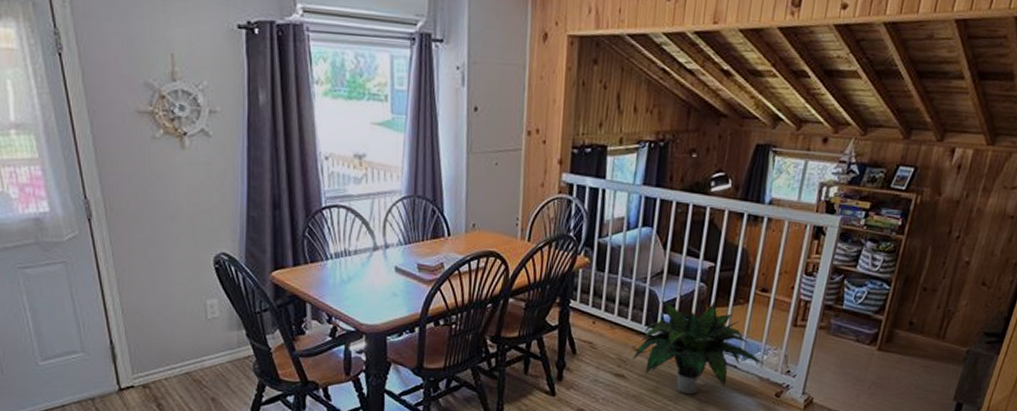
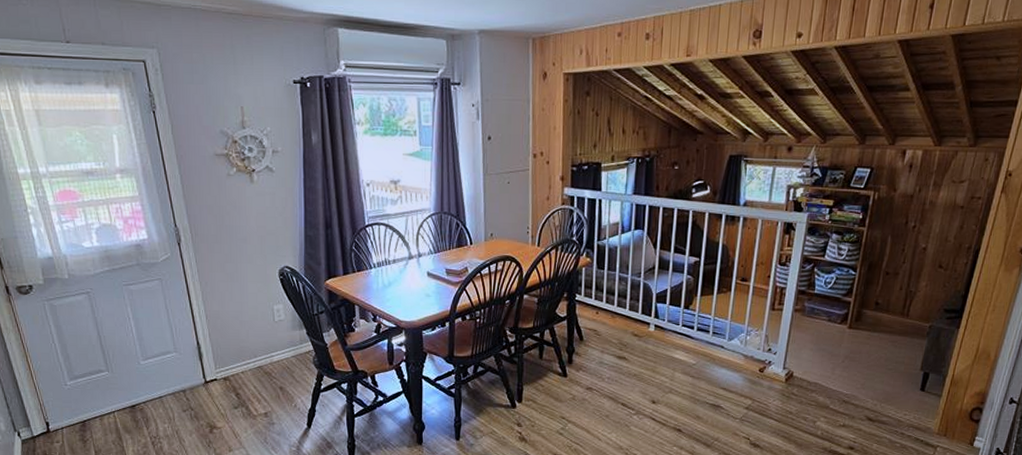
potted plant: present [633,301,765,394] -> none [632,291,748,371]

